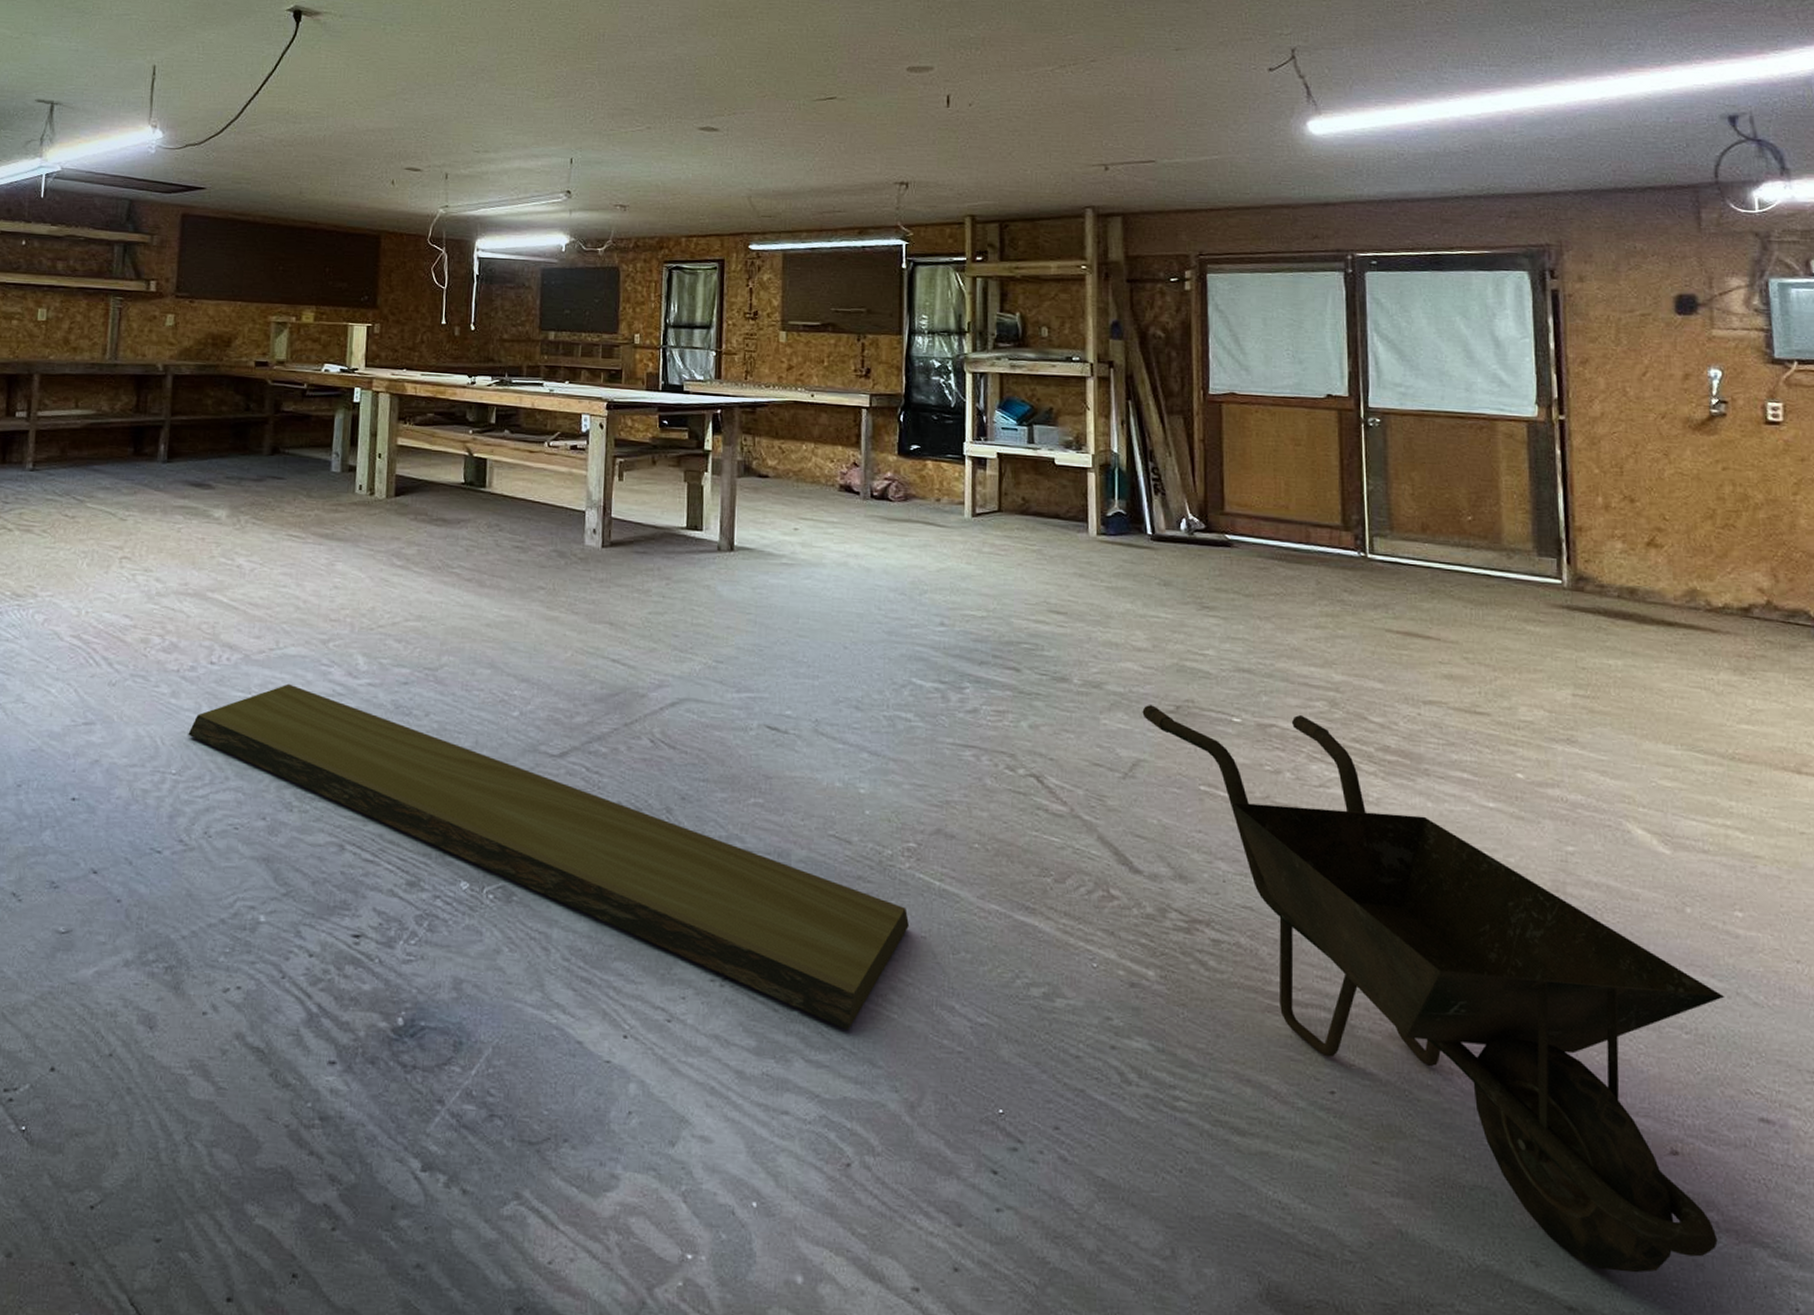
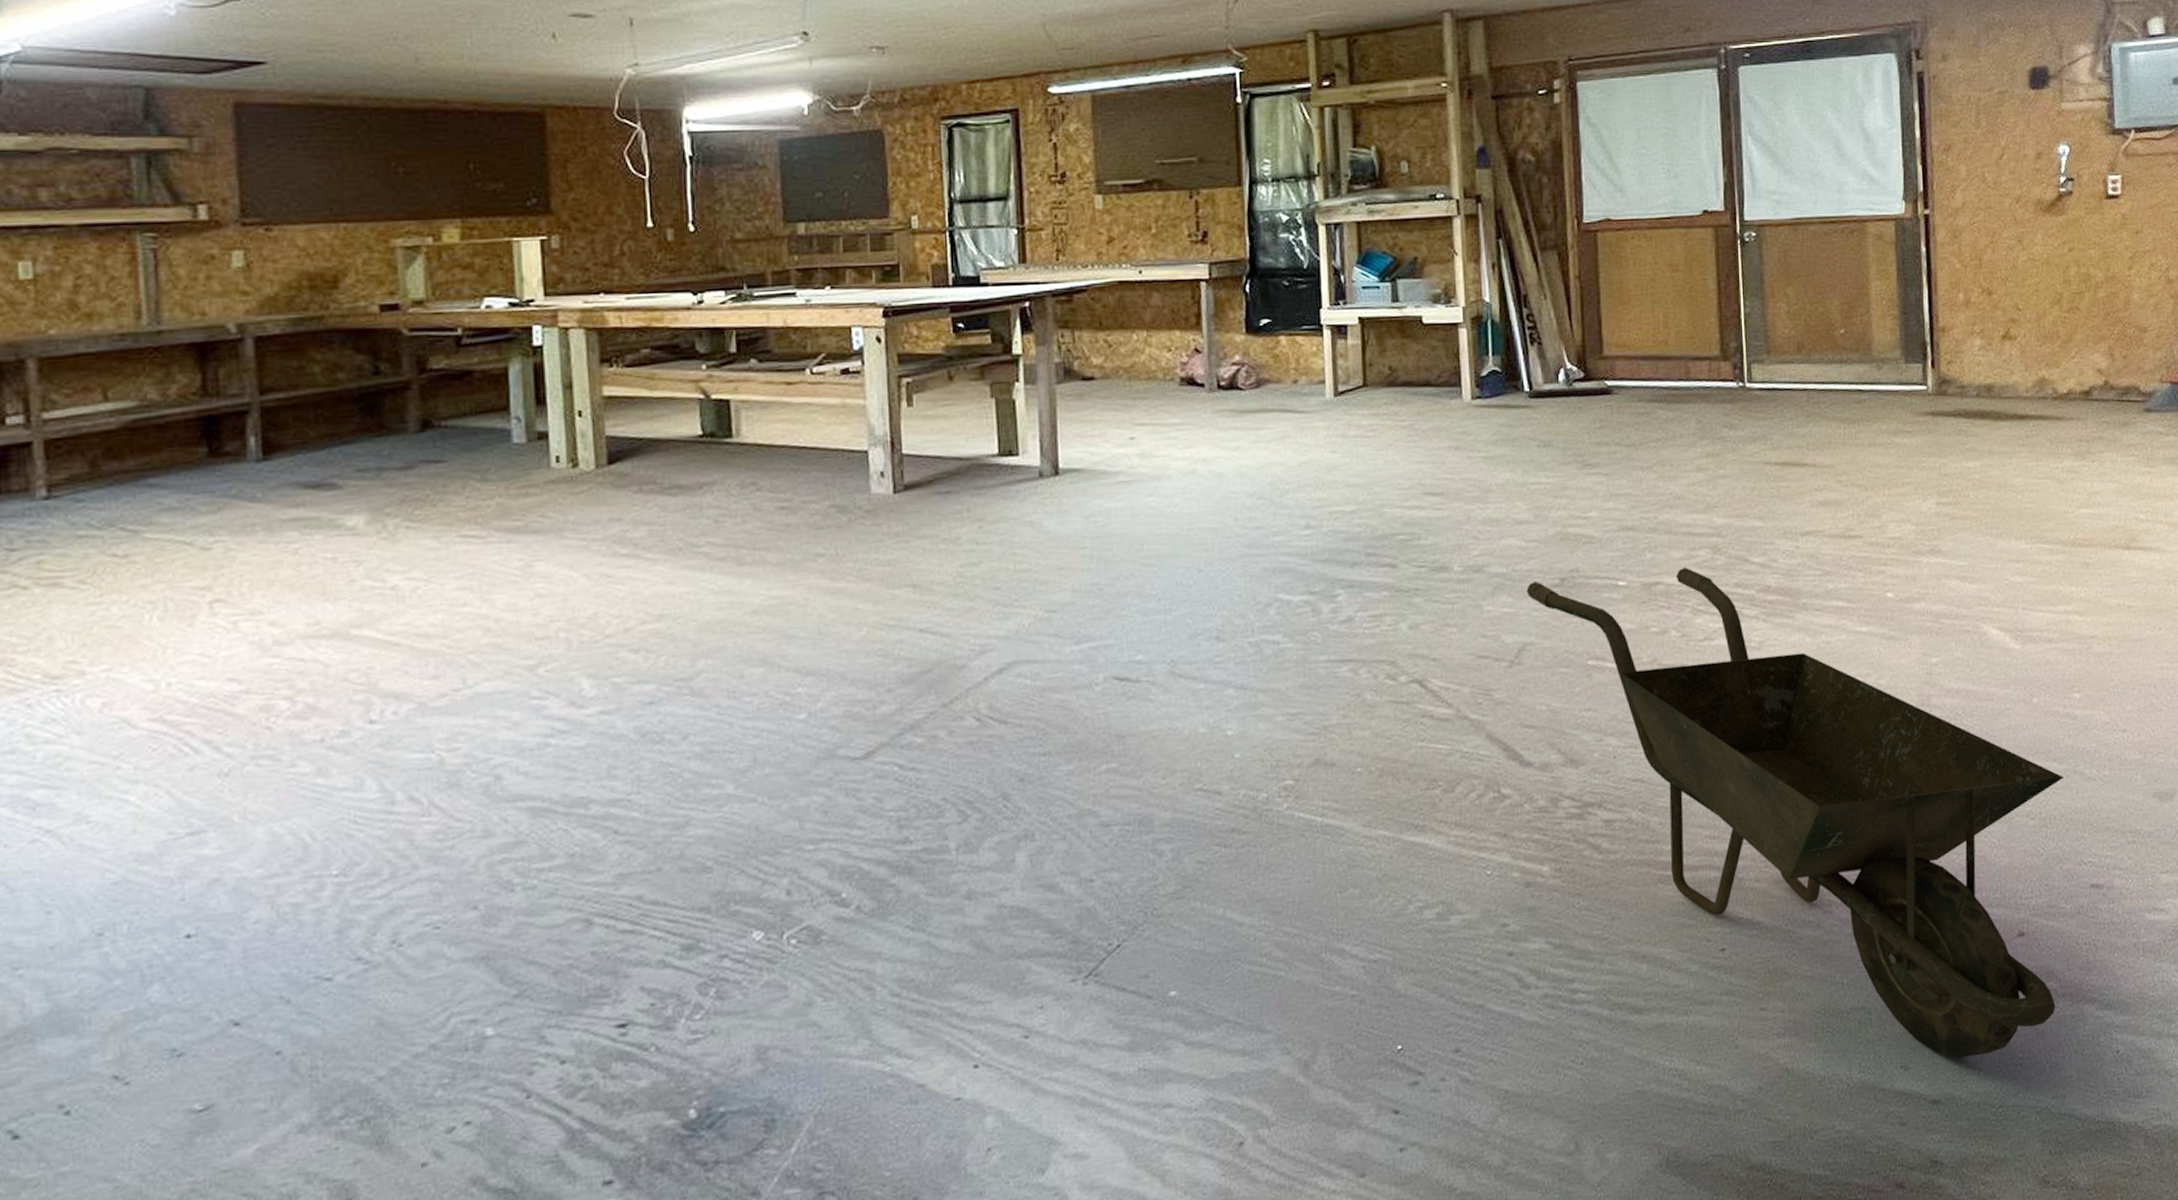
wooden plank: present [188,683,909,1031] -> none [349,730,1291,1001]

